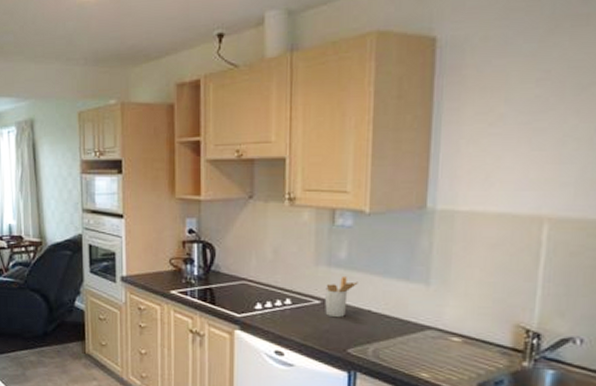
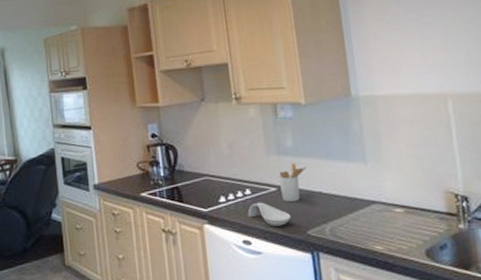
spoon rest: none [284,313,332,341] -> present [247,202,291,226]

